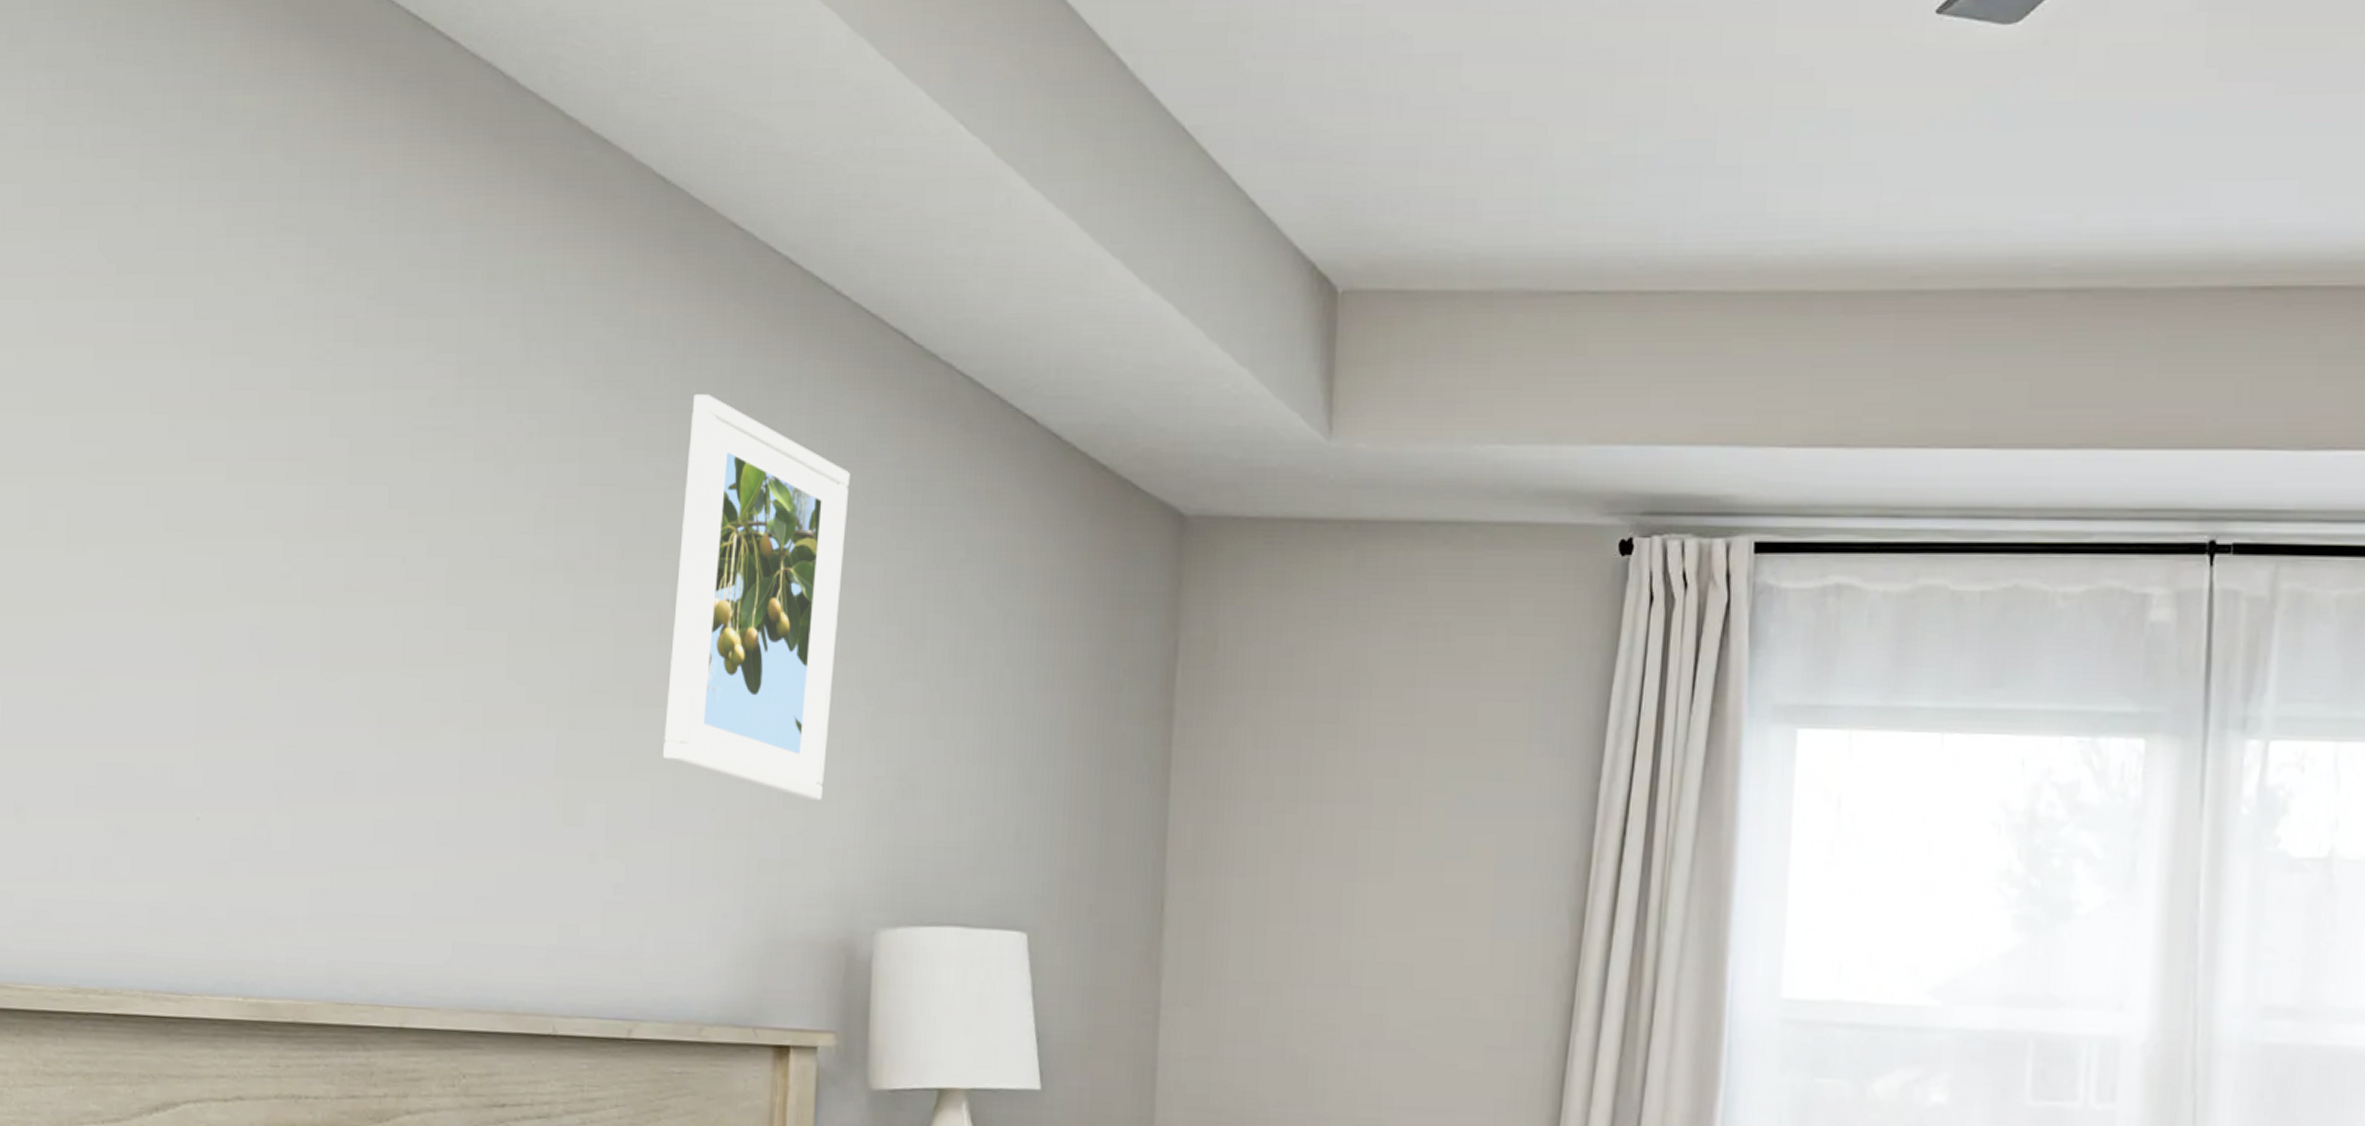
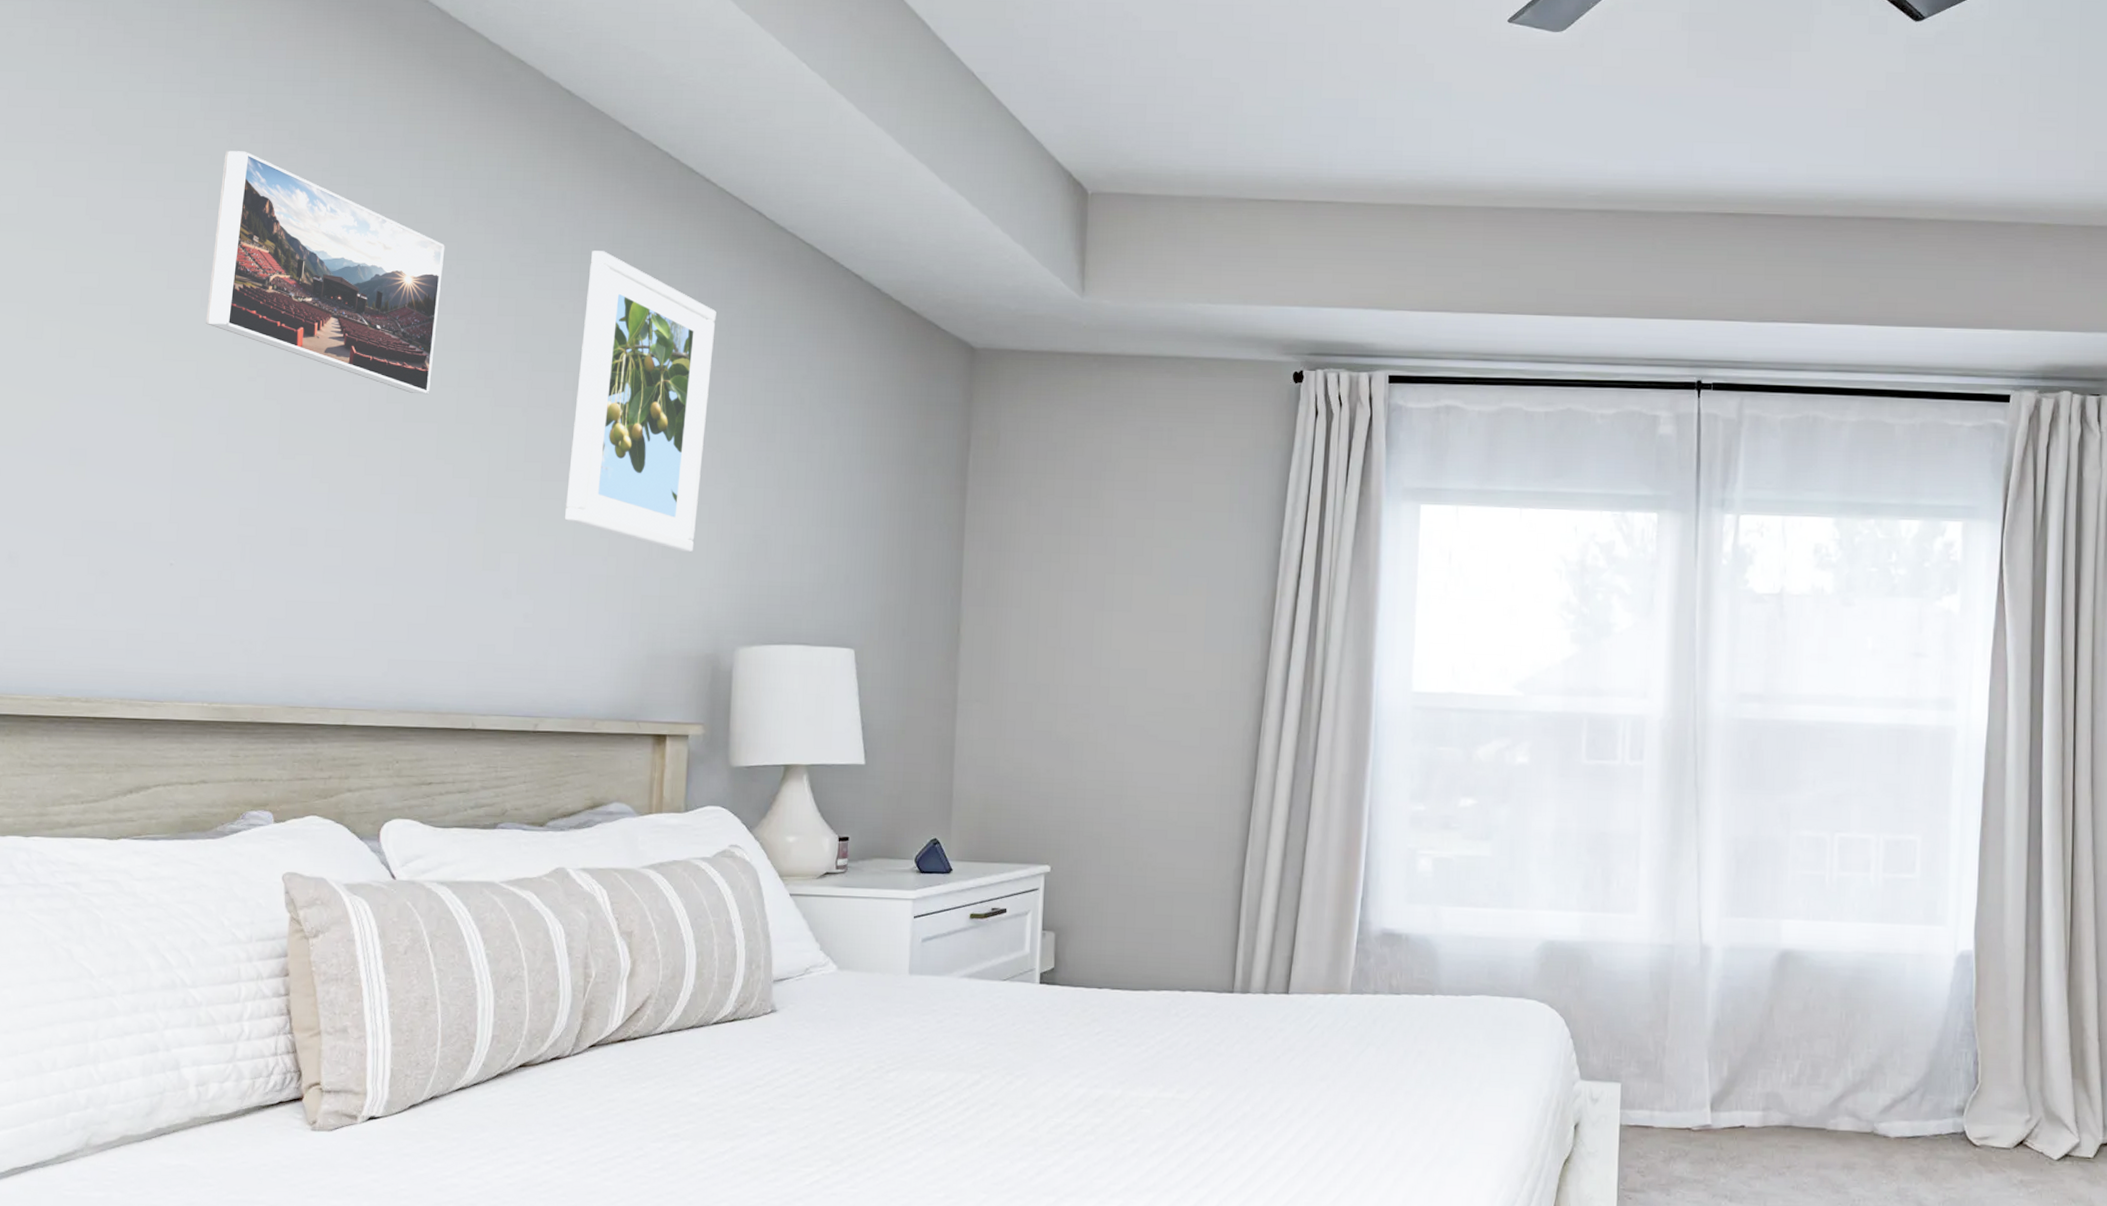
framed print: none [233,276,515,593] -> present [206,151,445,395]

